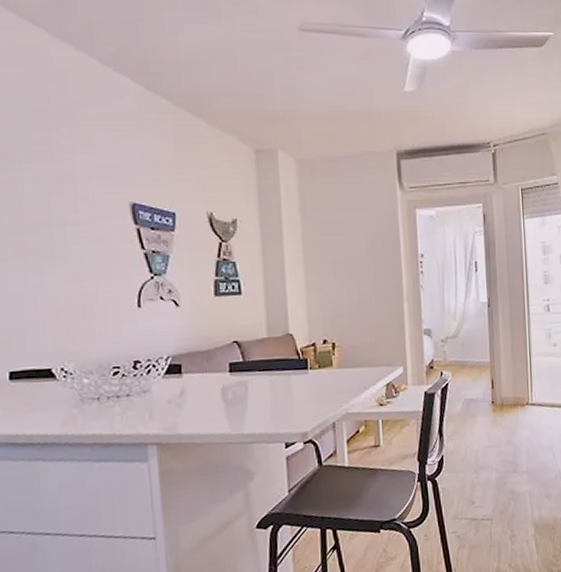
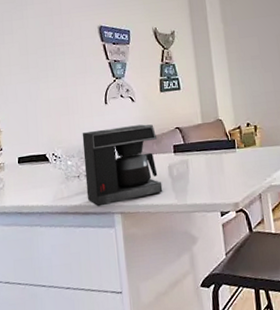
coffee maker: none [104,335,213,437] -> present [82,124,163,207]

